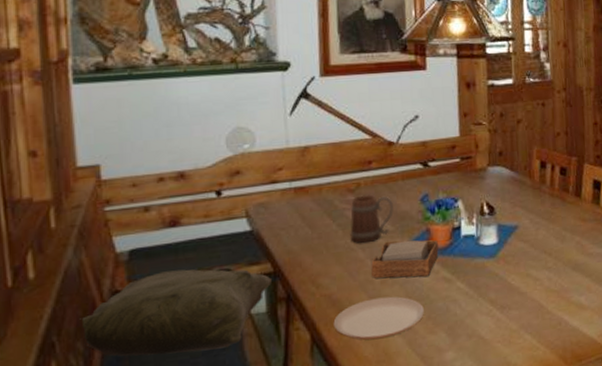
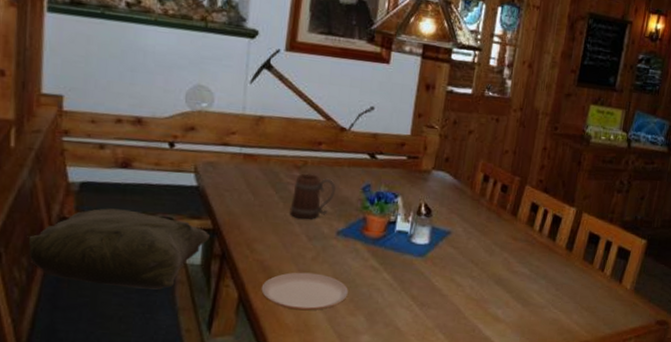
napkin holder: present [371,239,439,278] -> none [304,221,372,263]

